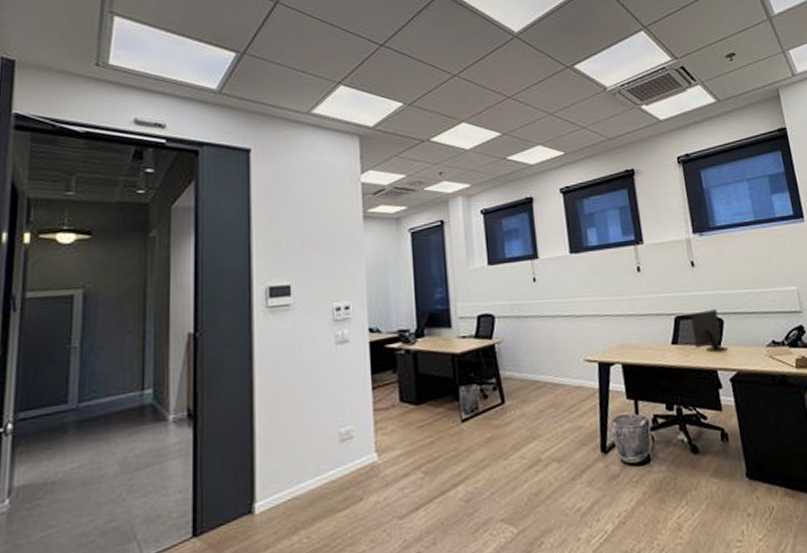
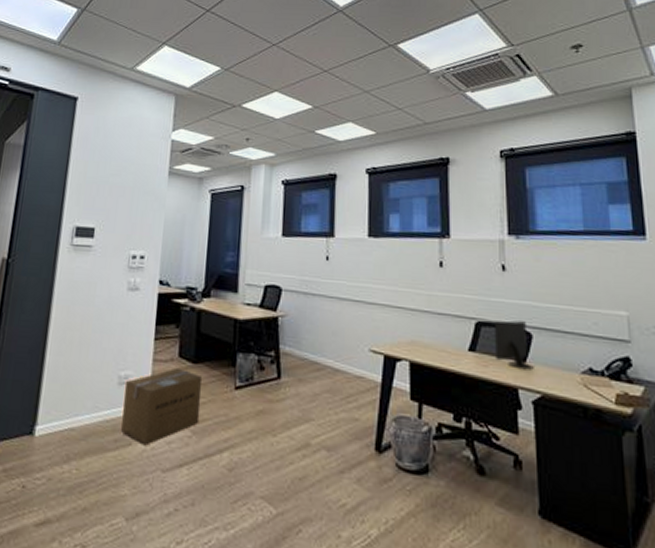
box: none [347,412,430,498] -> present [120,367,203,446]

